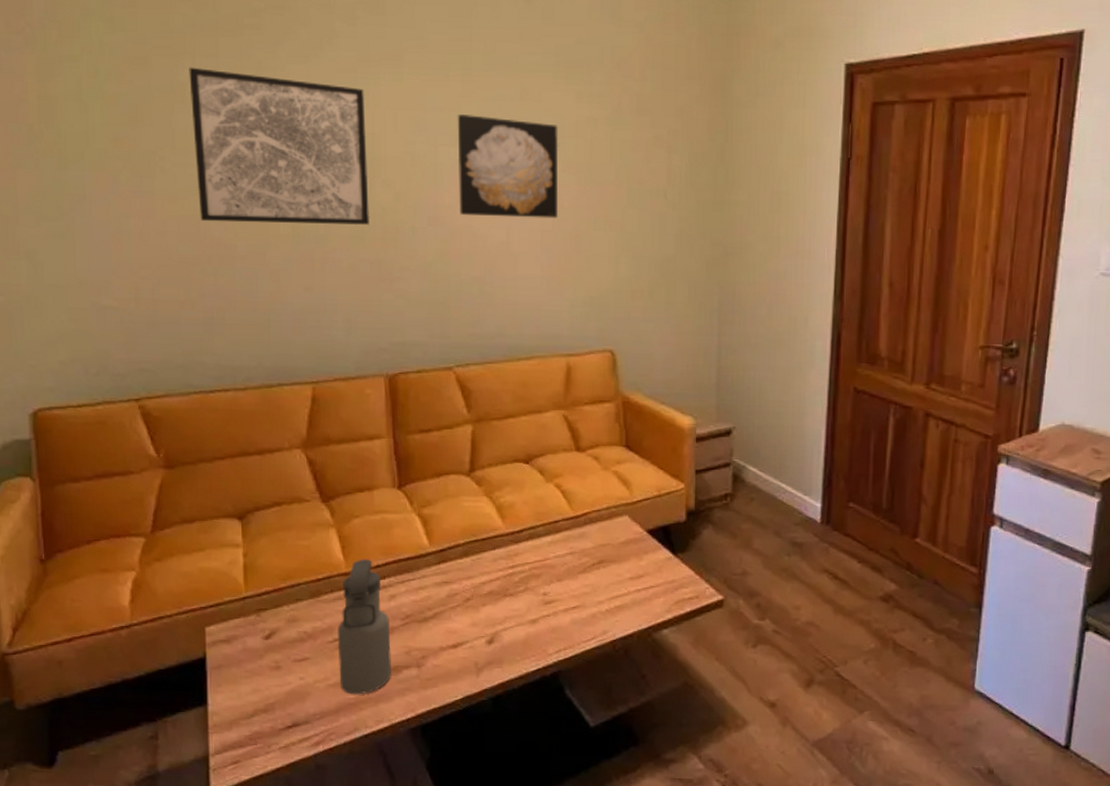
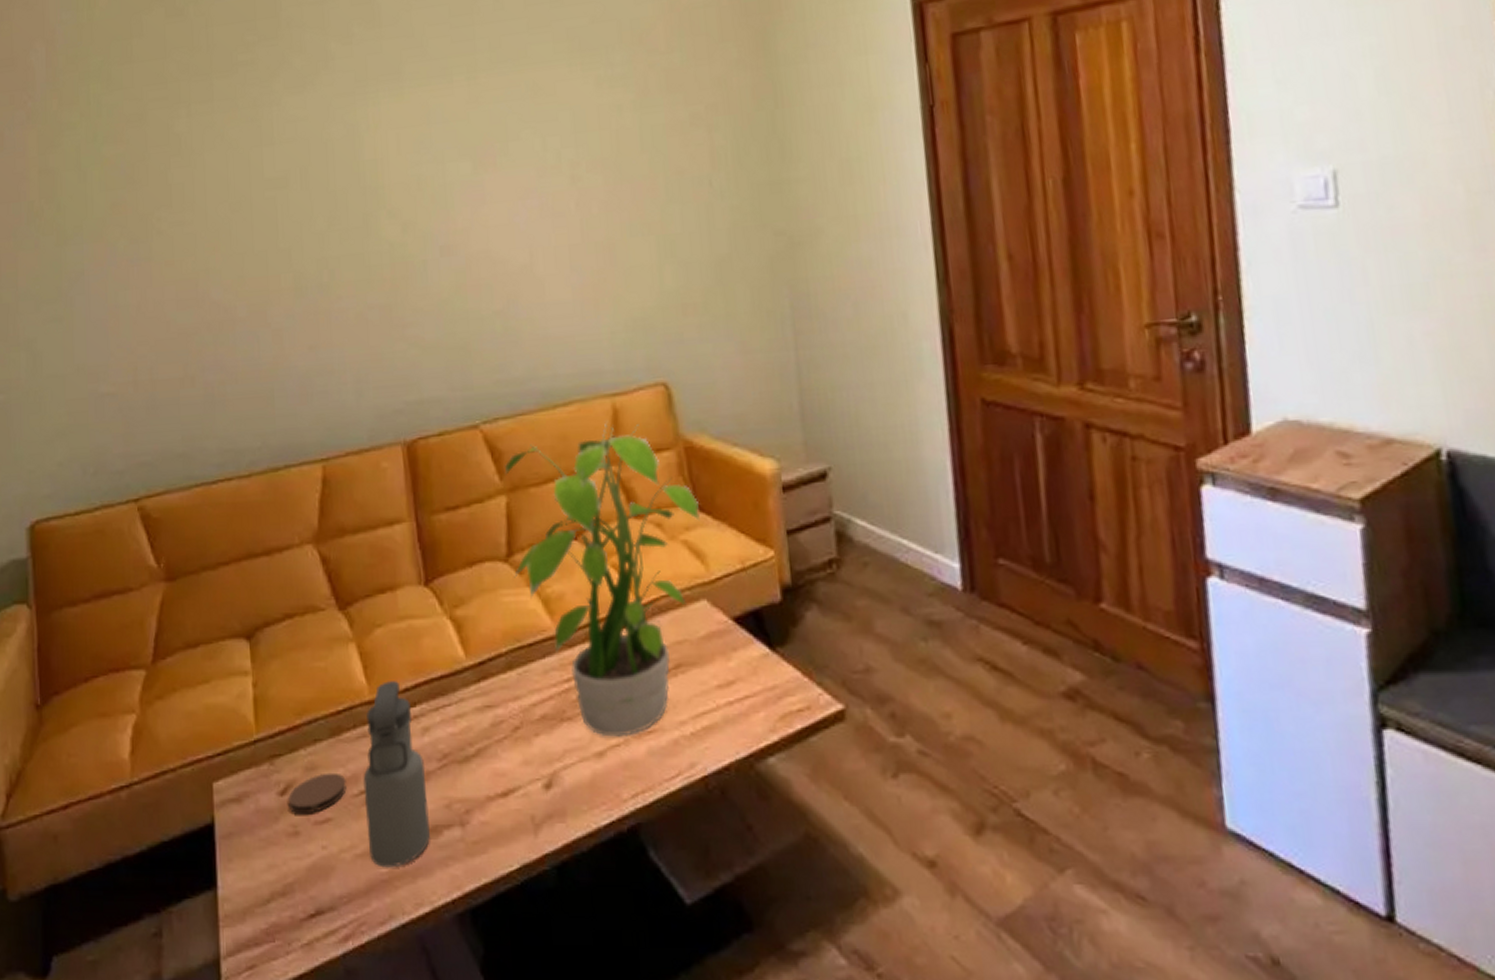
wall art: present [189,67,370,226] -> none [184,111,377,284]
coaster: none [272,624,323,654] -> present [288,772,347,815]
wall art: present [457,114,559,219] -> none [465,118,586,239]
potted plant: none [472,376,629,610] -> present [504,422,700,737]

